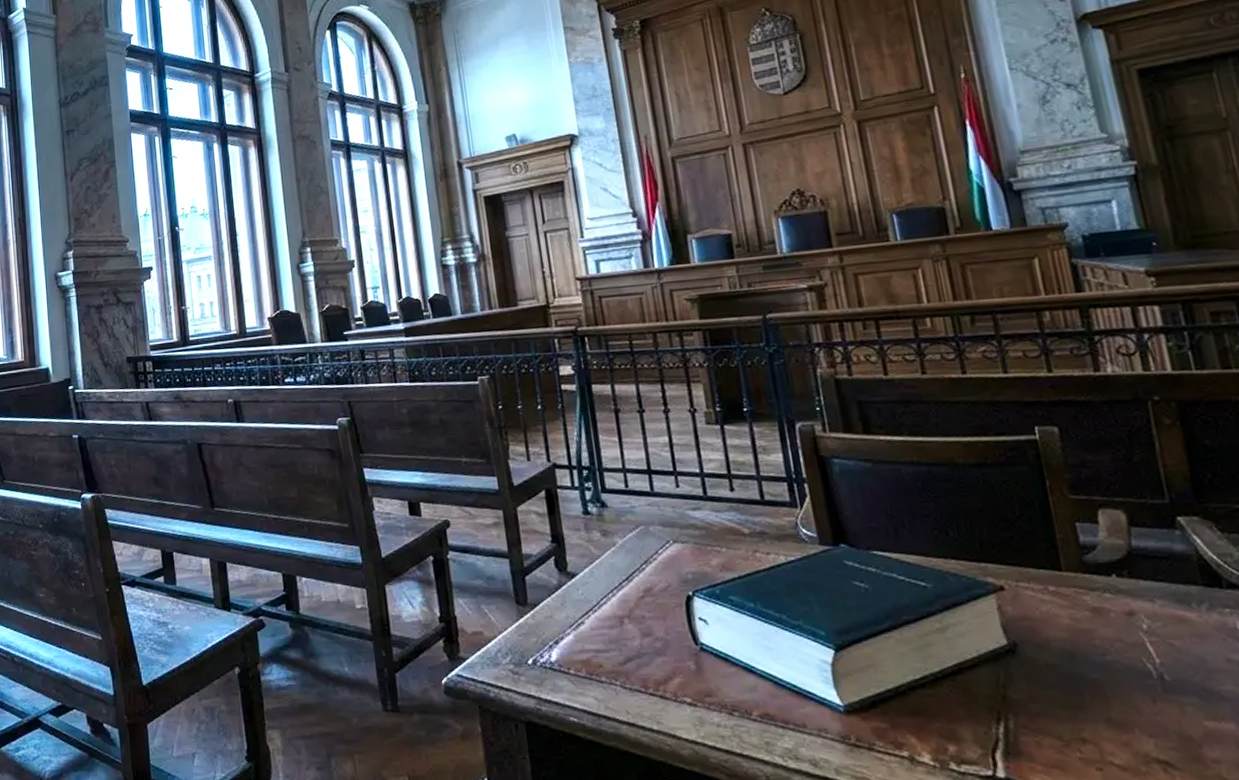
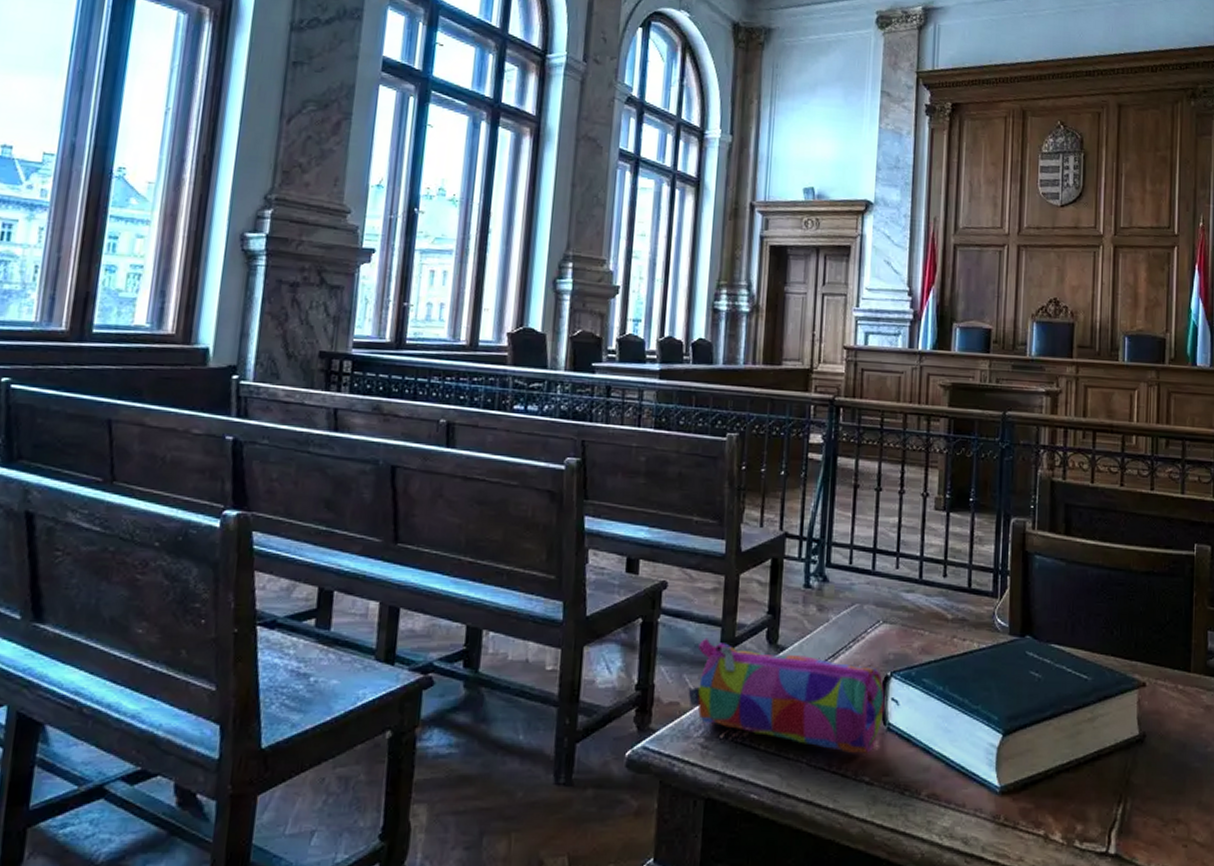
pencil case: none [488,570,694,675] -> present [688,638,885,754]

